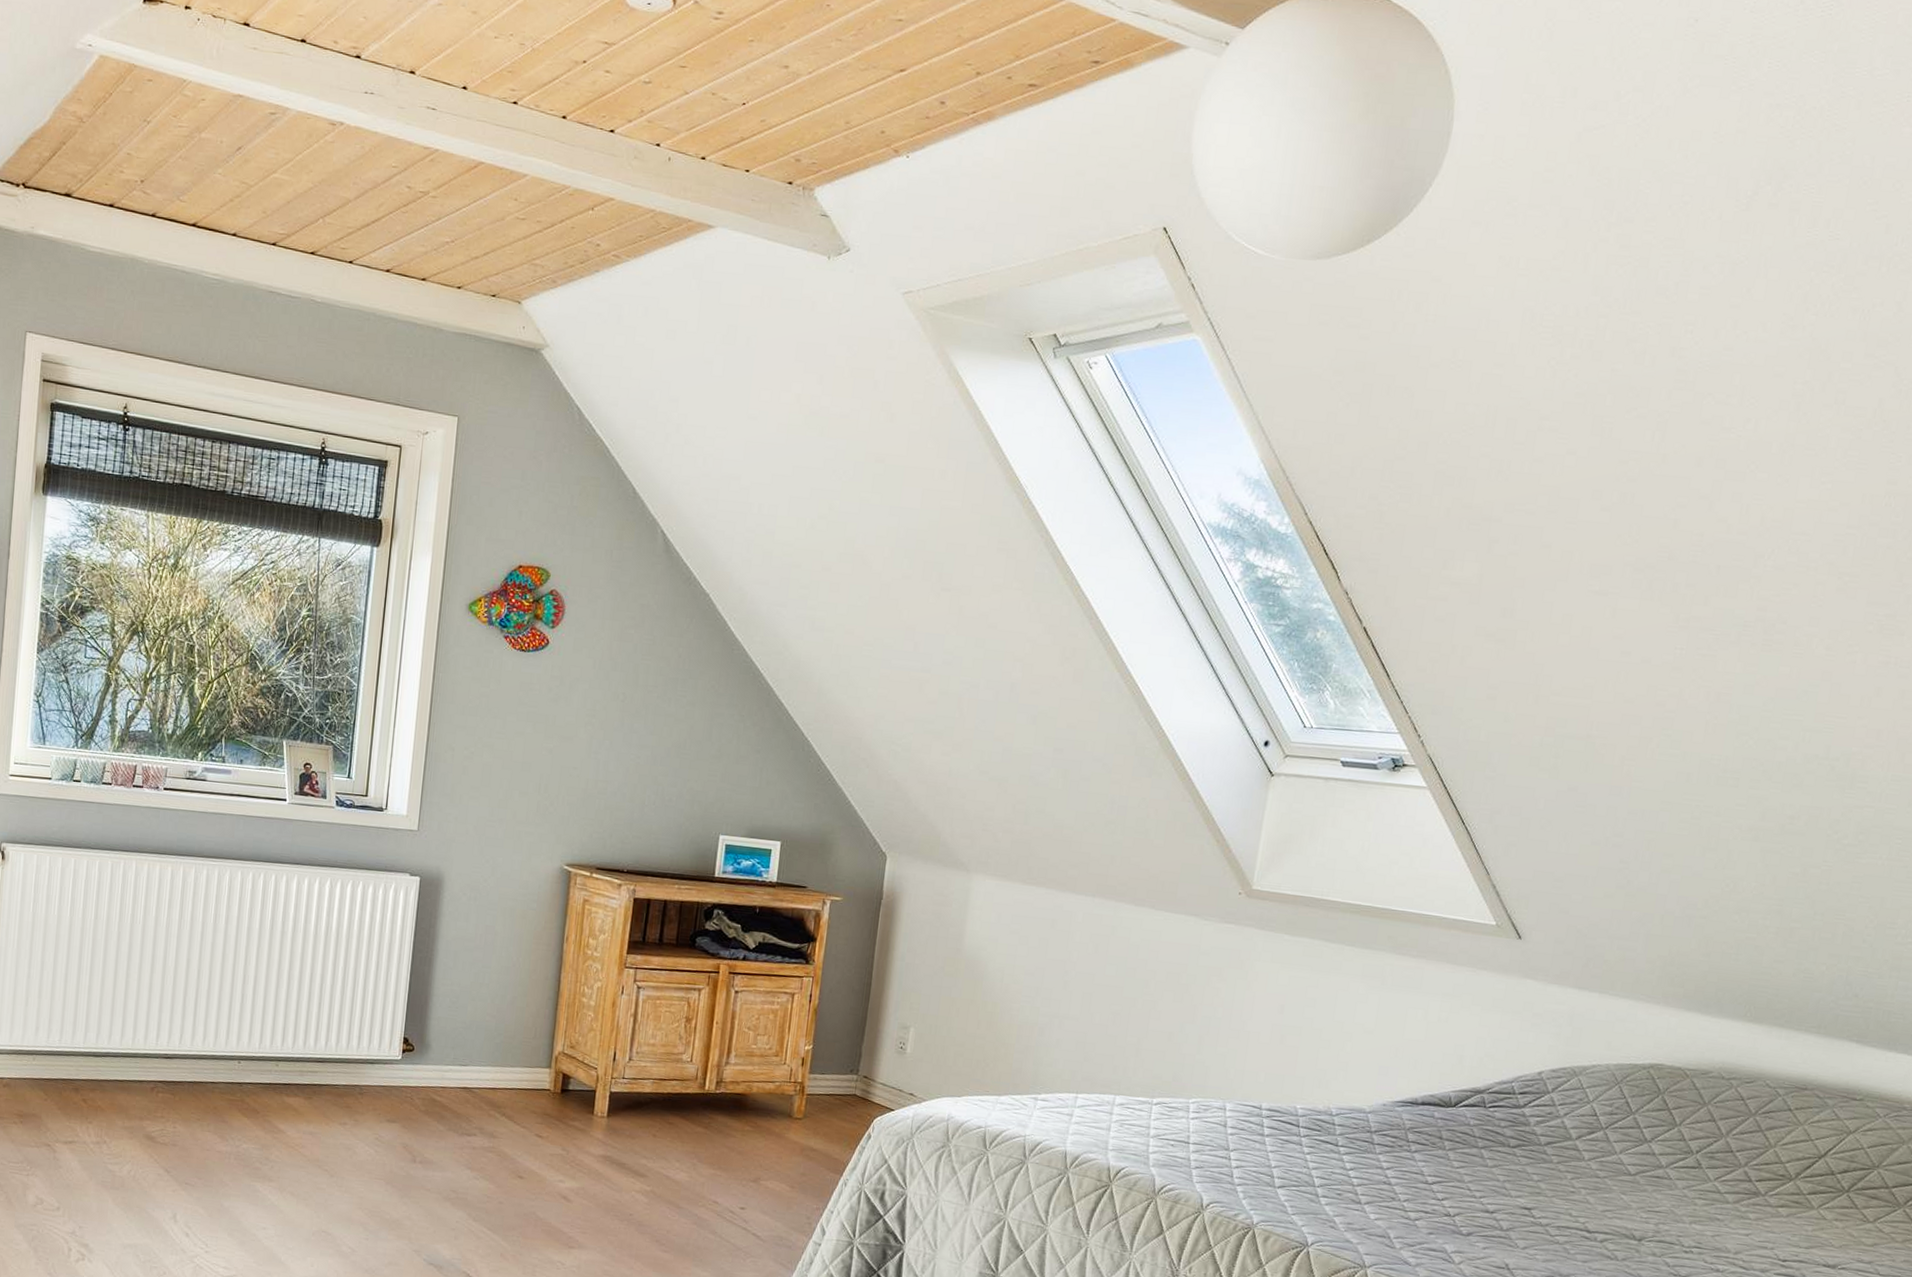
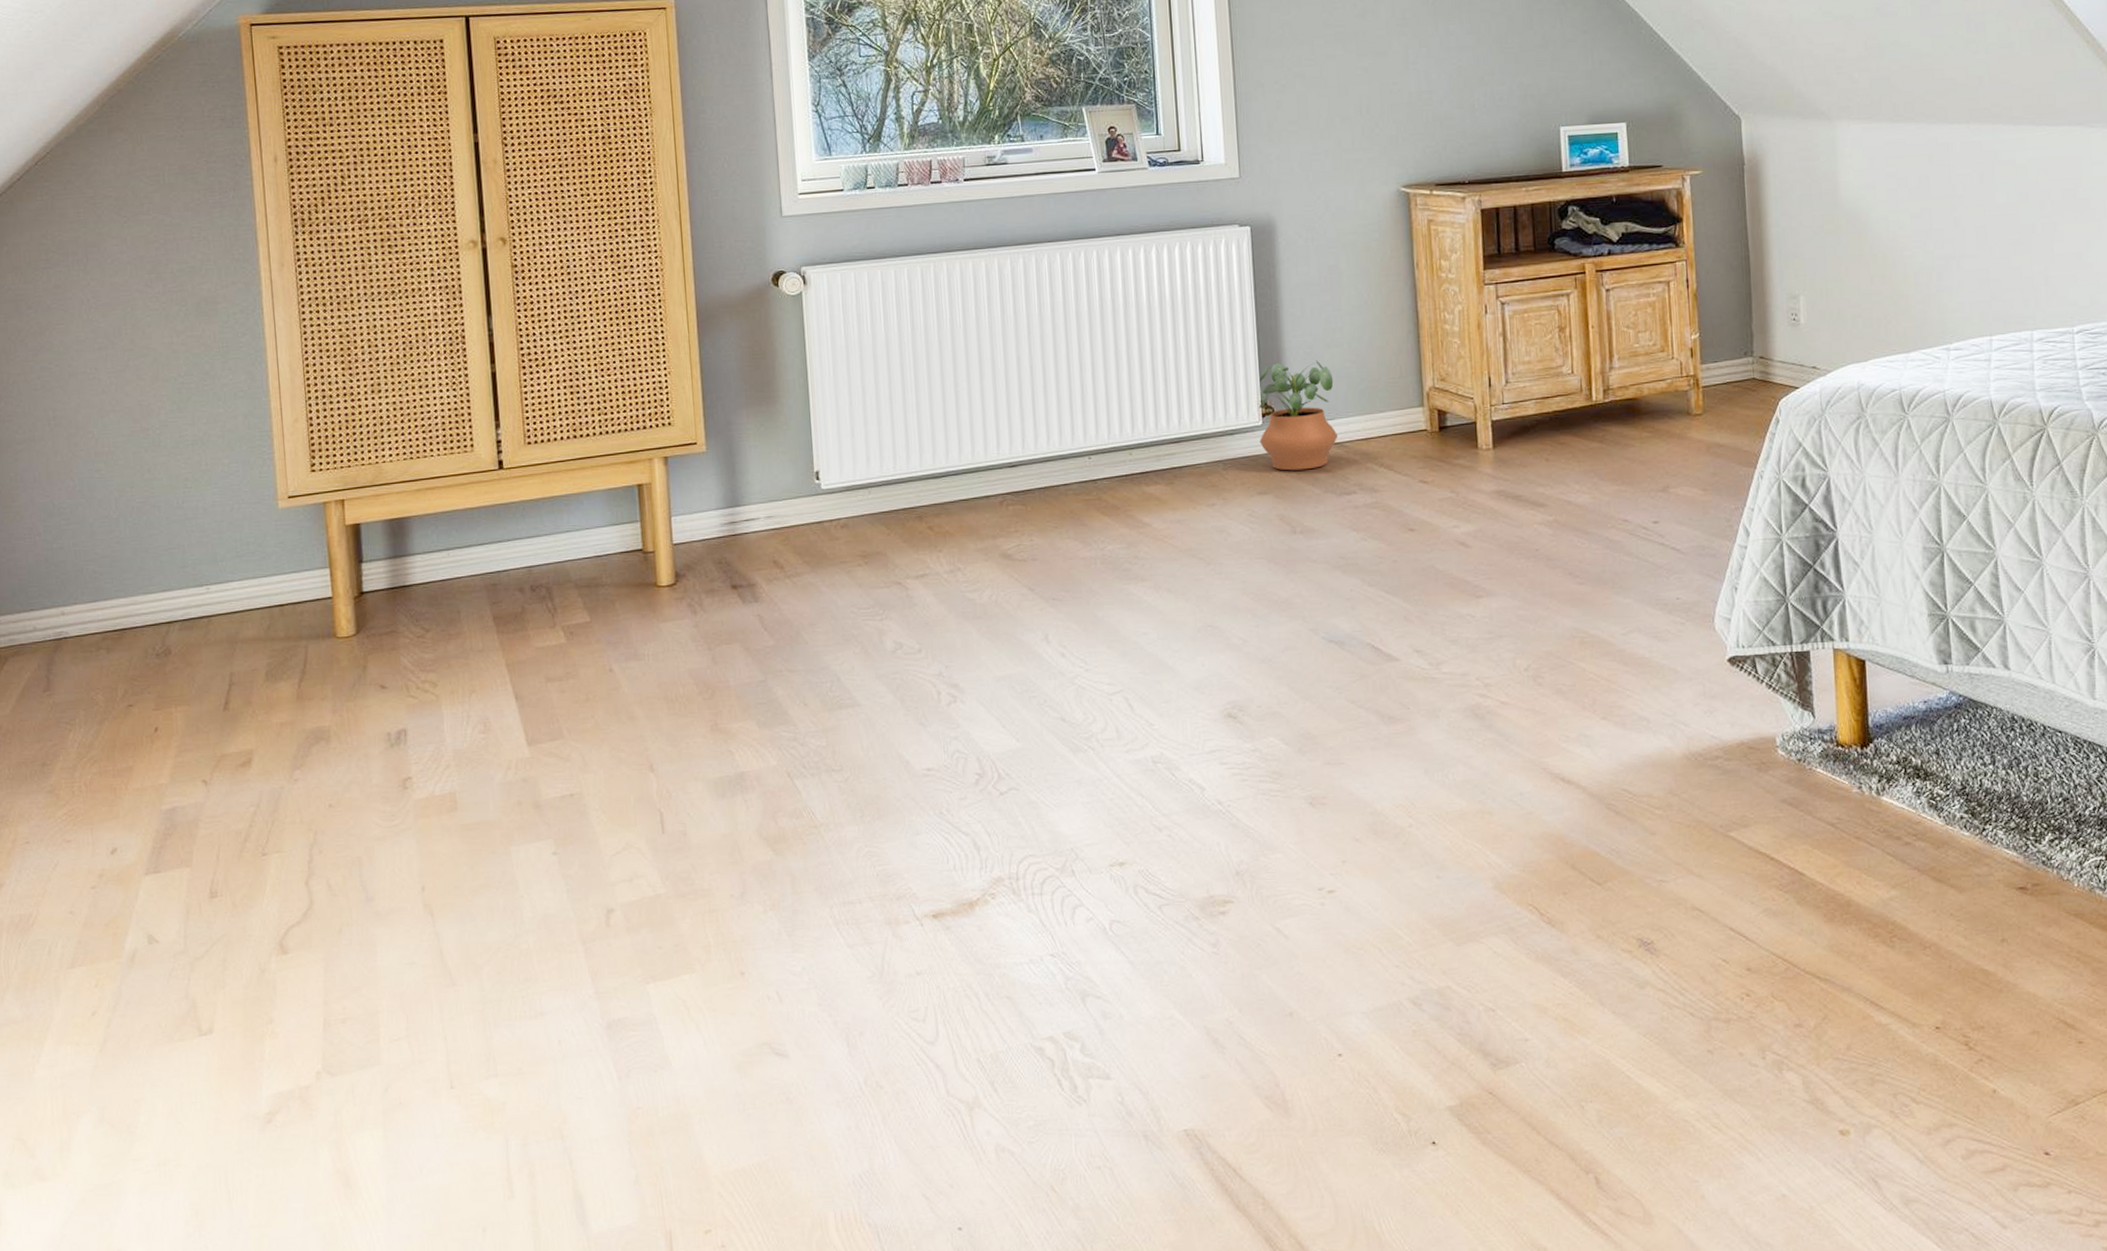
potted plant: none [396,1005,473,1107] -> present [1259,360,1339,471]

